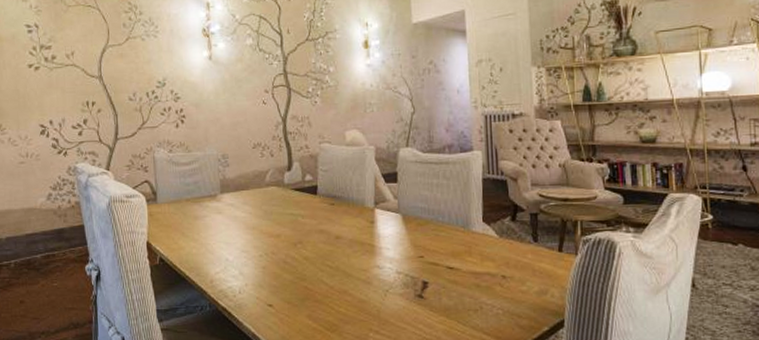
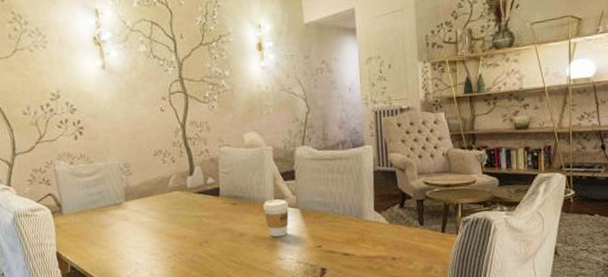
coffee cup: none [362,201,390,243] -> present [263,198,289,237]

